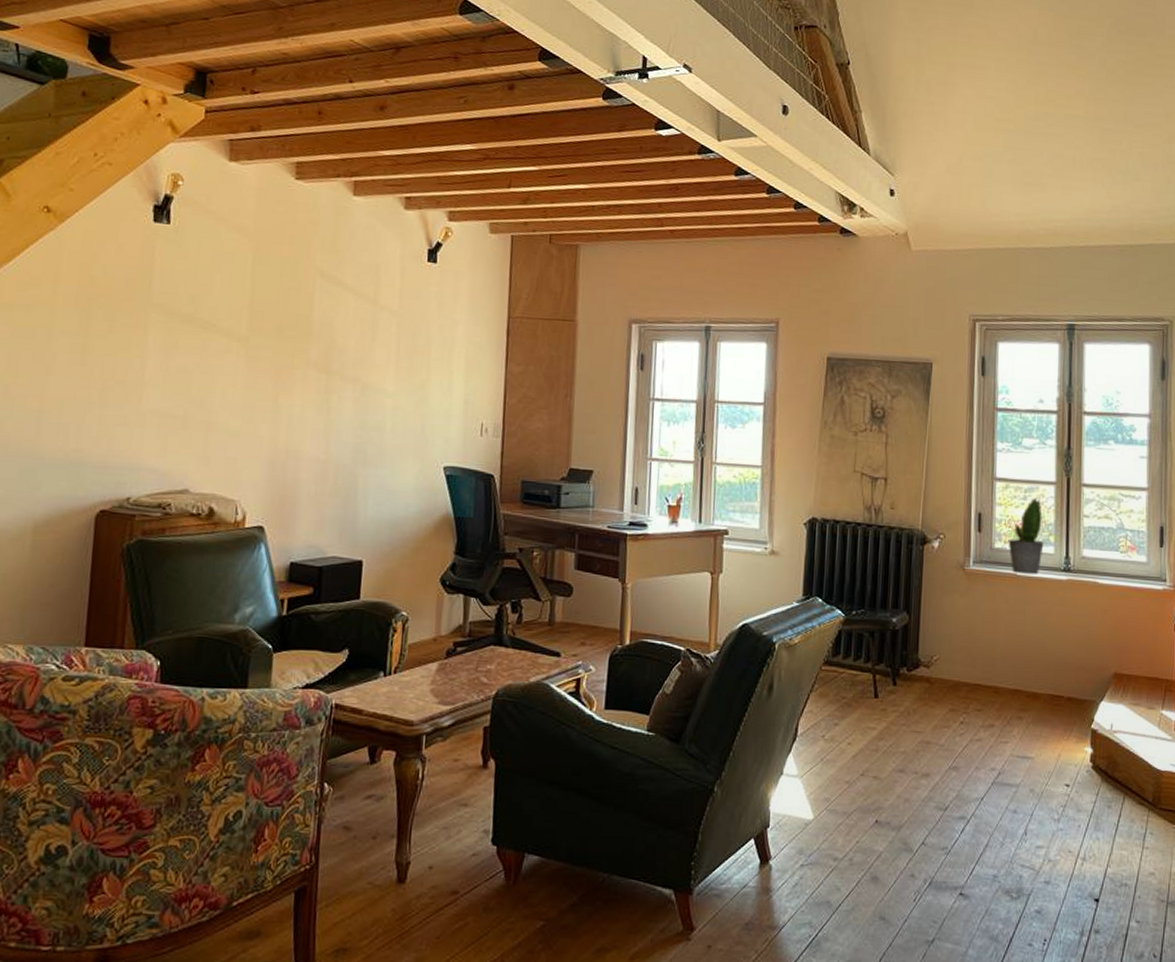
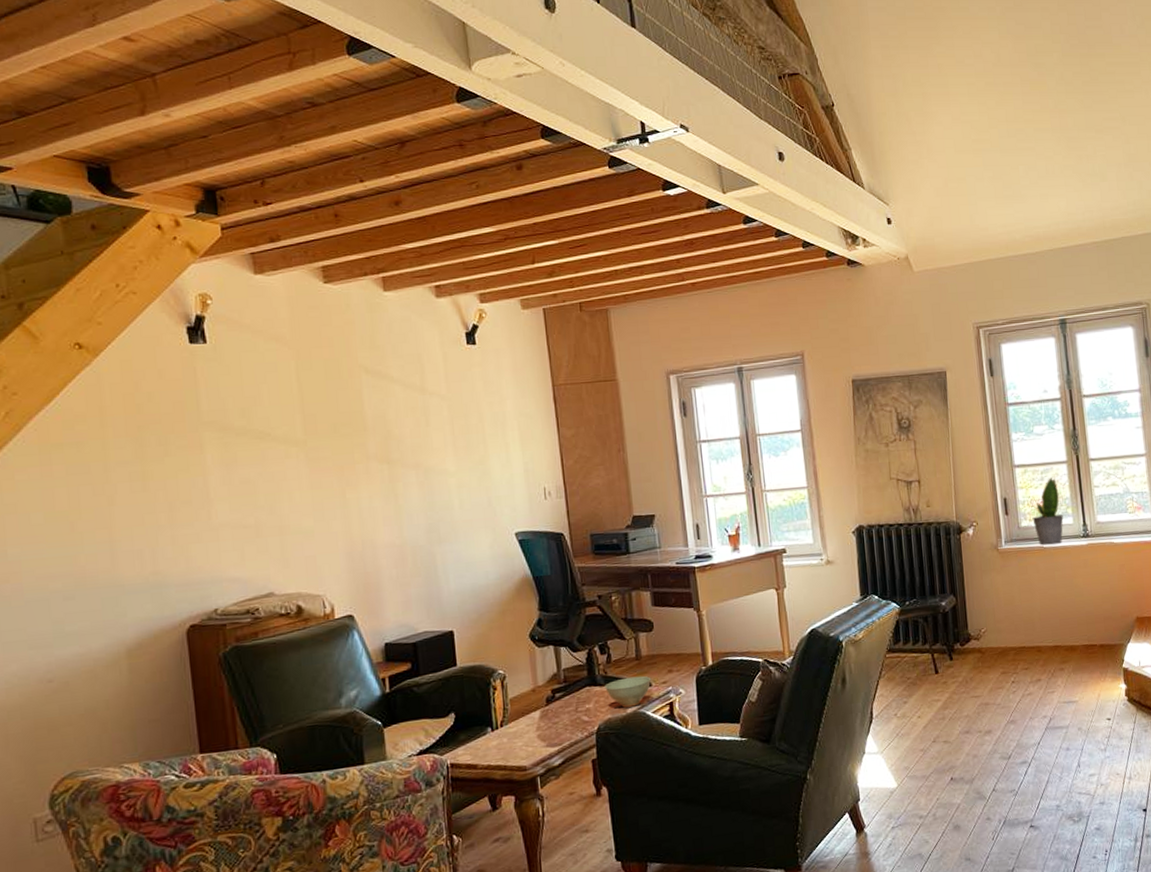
bowl: none [510,643,562,676] -> present [605,676,652,708]

